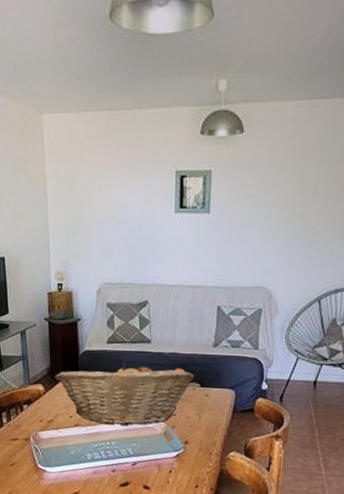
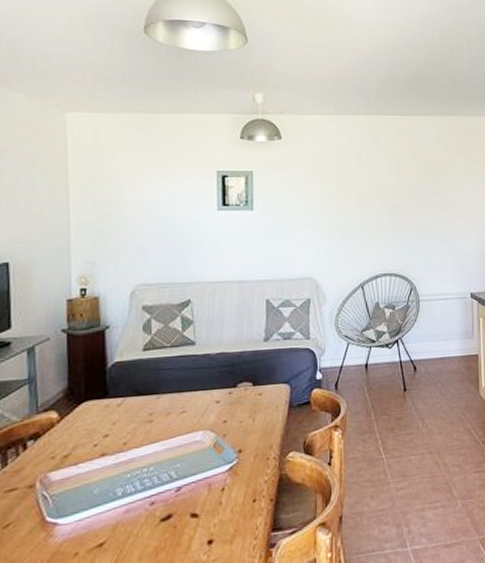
fruit basket: present [55,361,194,425] -> none [74,368,245,447]

